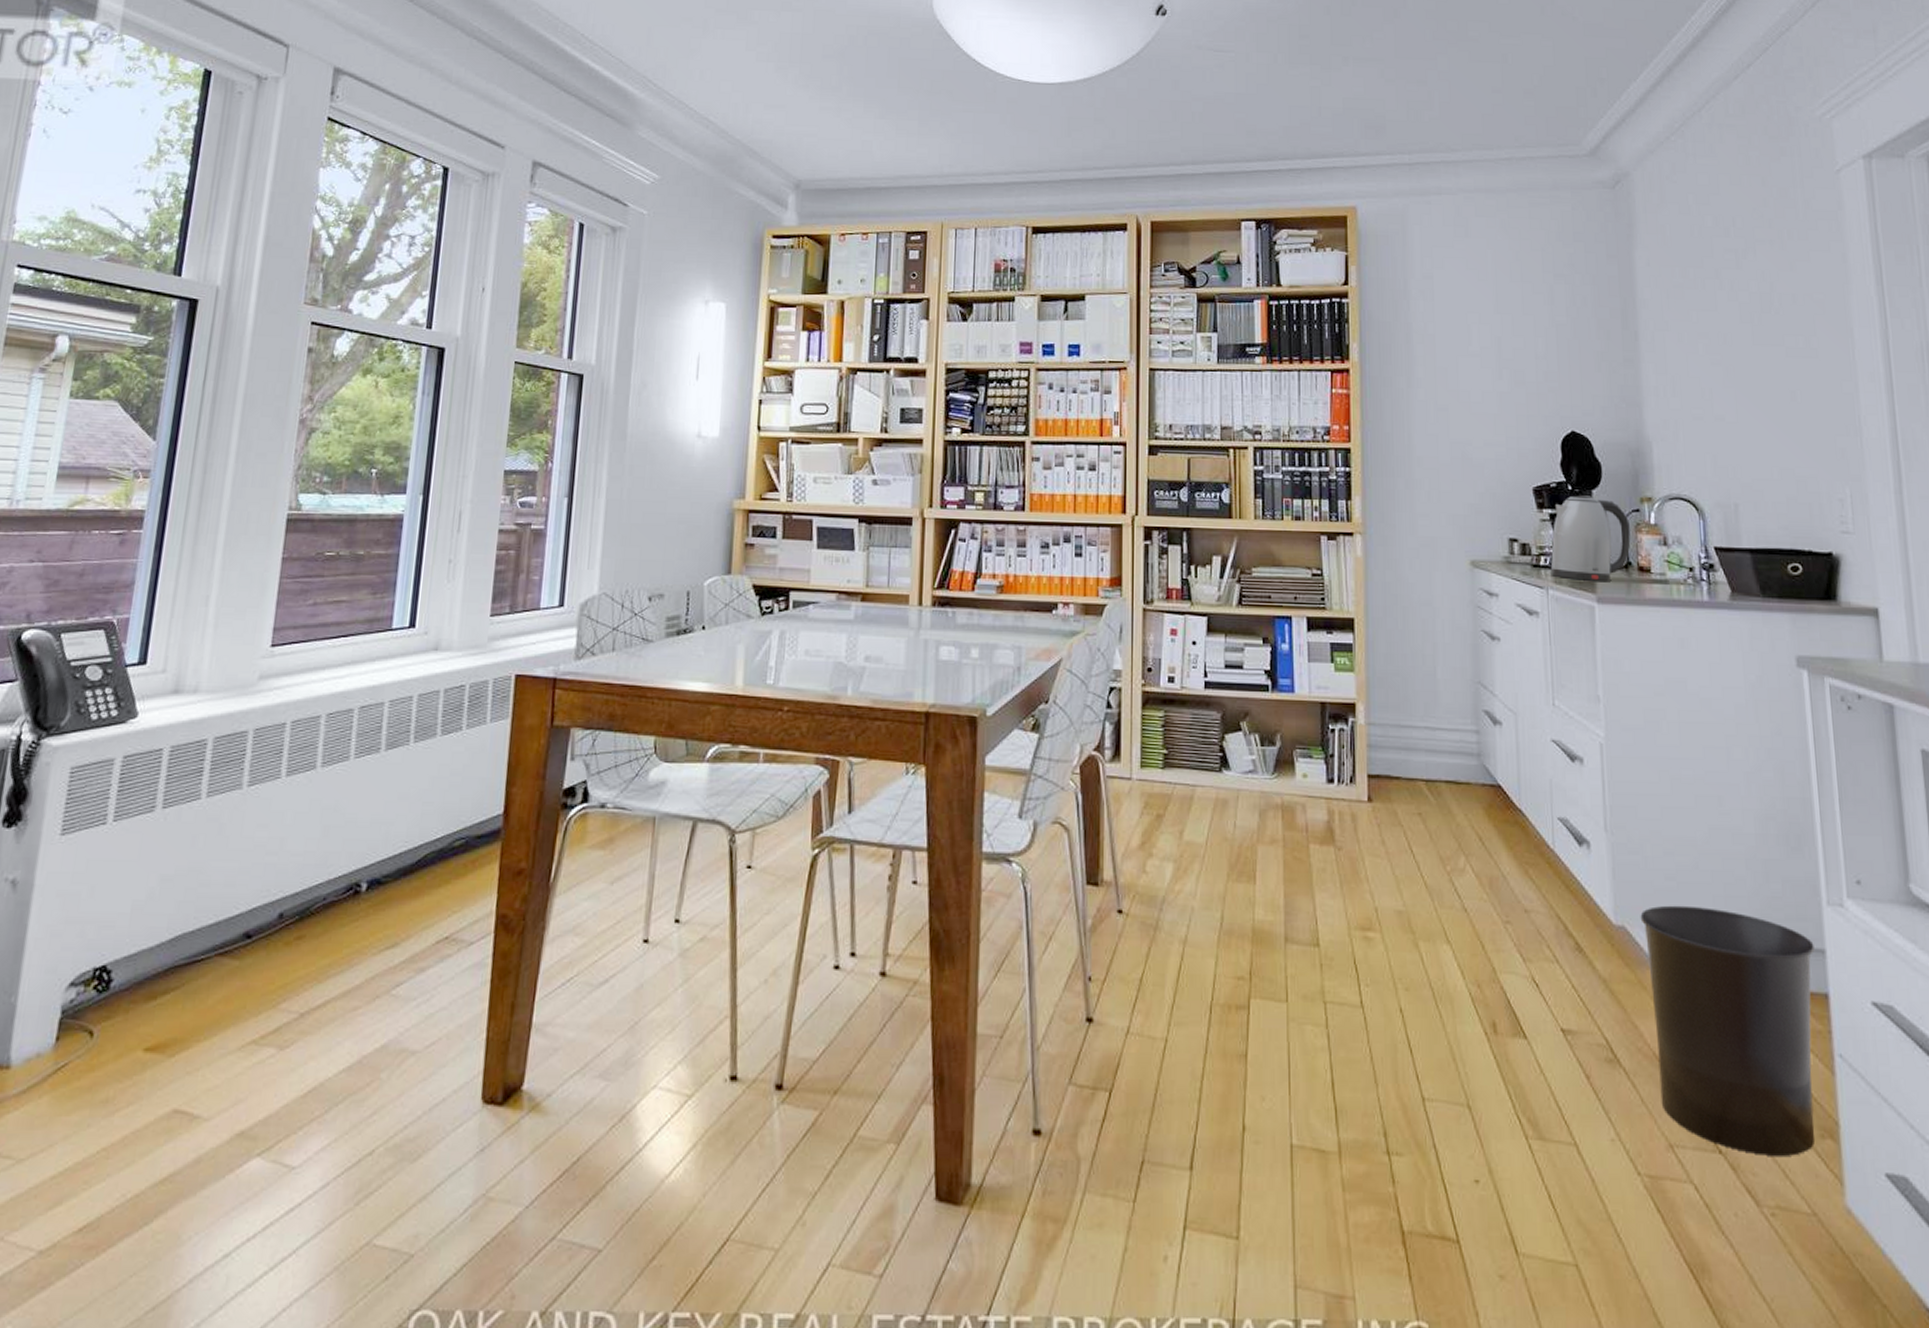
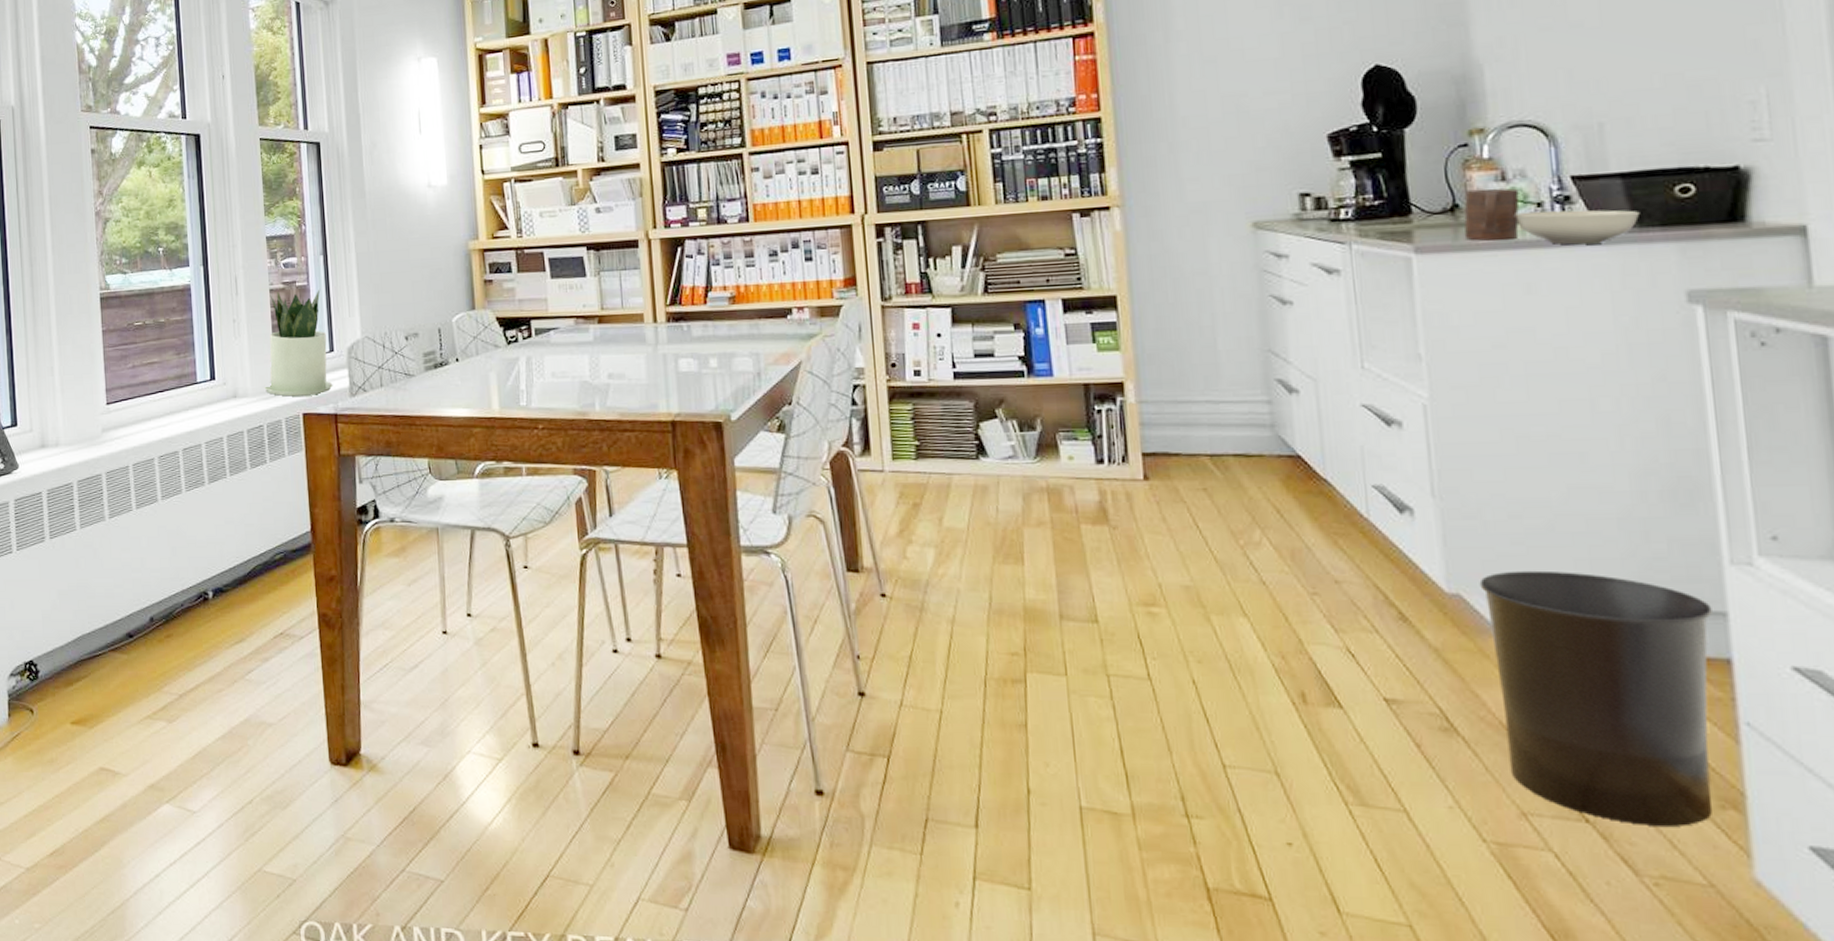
planter: none [474,533,559,655] -> present [264,290,333,397]
kettle: present [1550,495,1631,583] -> none [1353,135,1457,231]
cup: none [1635,550,1677,599] -> present [1464,188,1520,241]
bowl: none [1673,574,1764,608] -> present [1515,209,1641,245]

